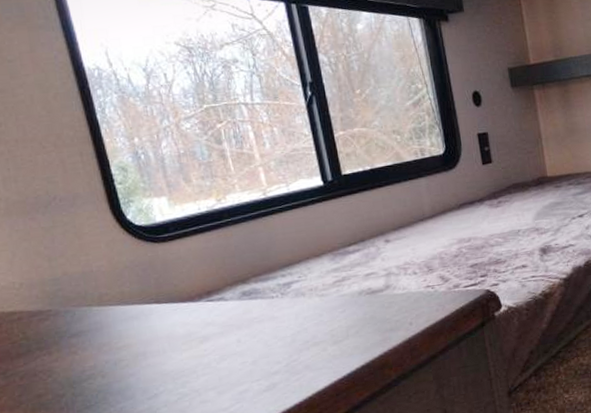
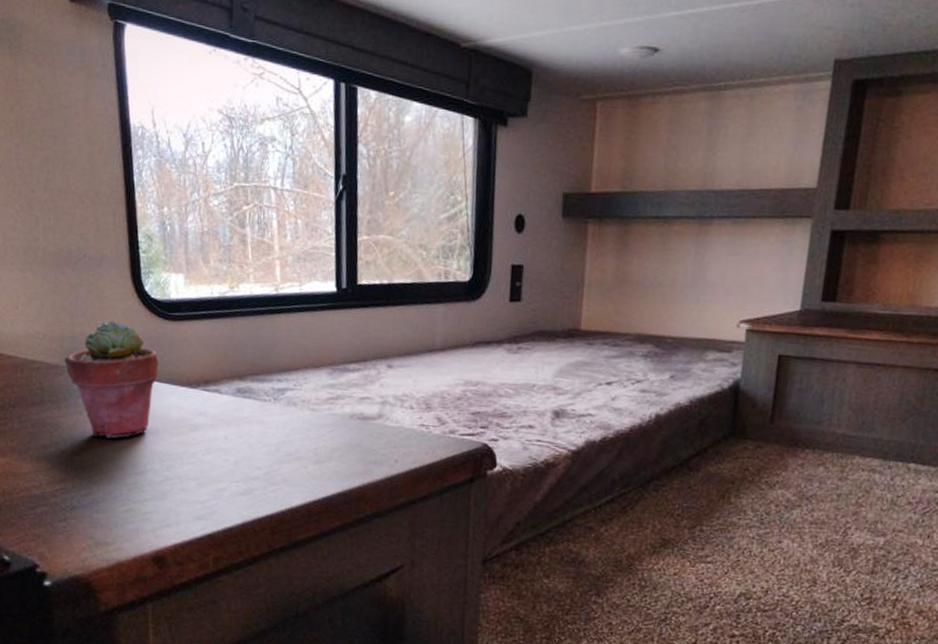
potted succulent: none [48,254,157,373] -> present [64,320,160,439]

